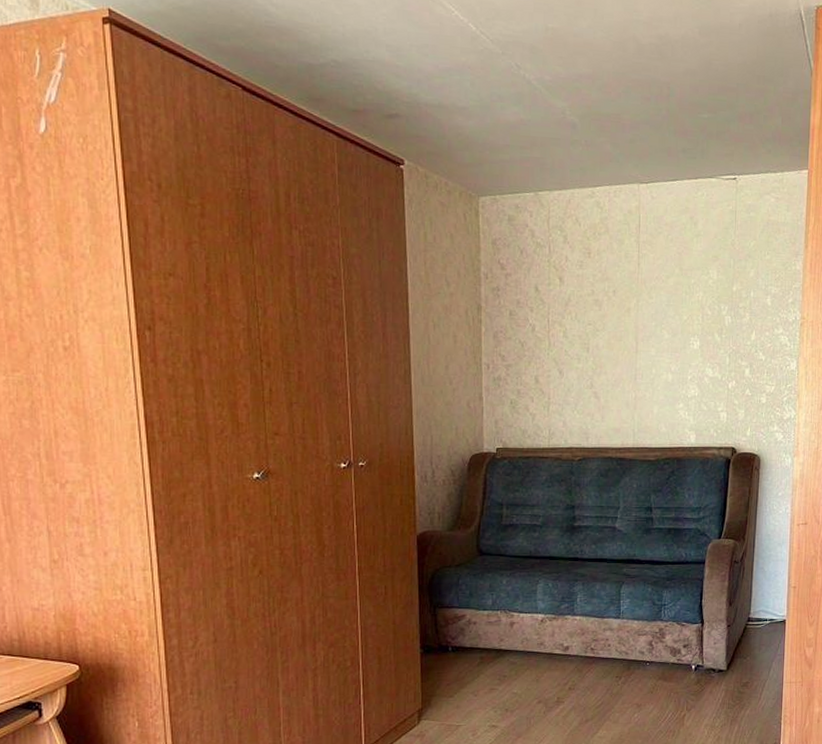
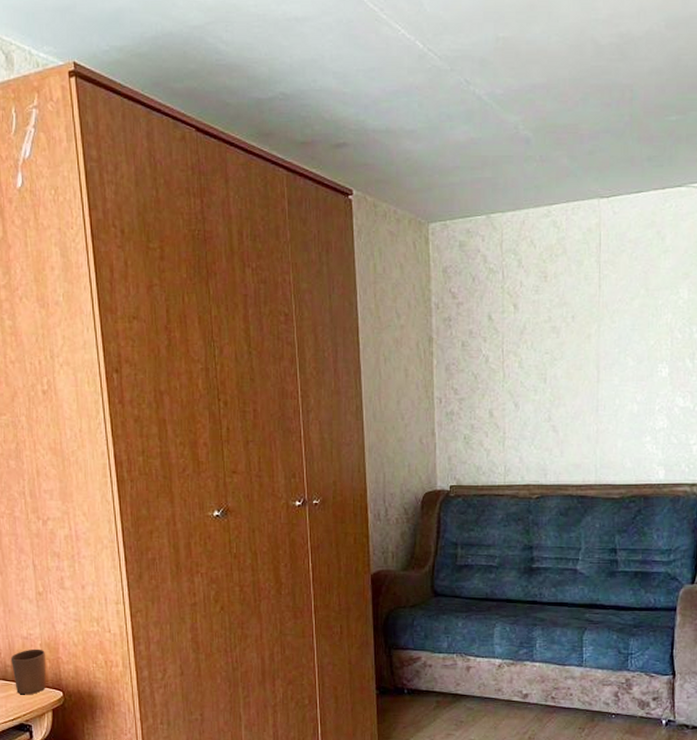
mug: none [18,620,61,671] -> present [10,649,47,695]

